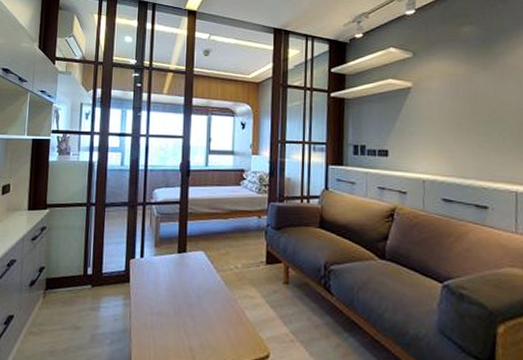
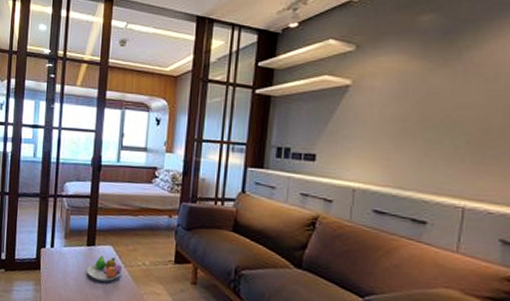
fruit bowl: none [178,261,214,289] -> present [86,255,122,282]

